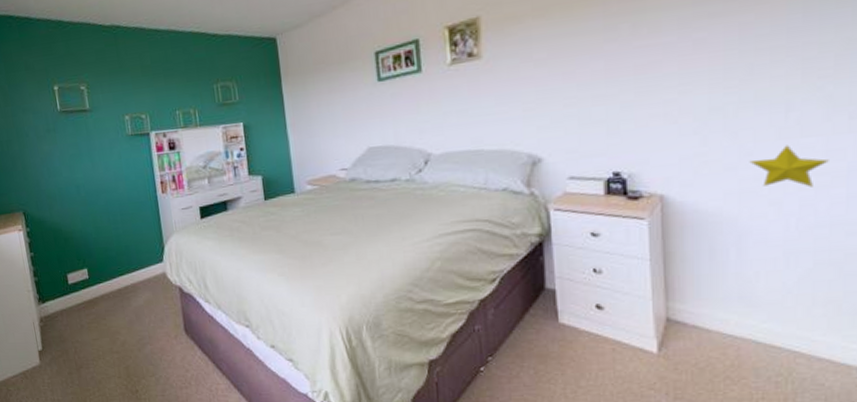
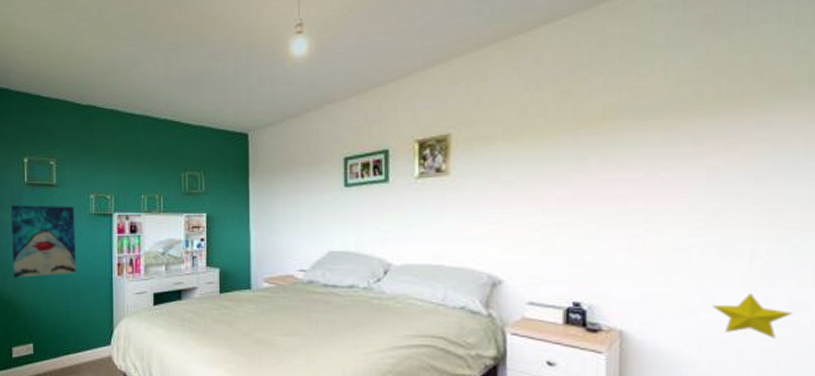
wall art: none [47,129,121,206] -> present [11,205,76,278]

